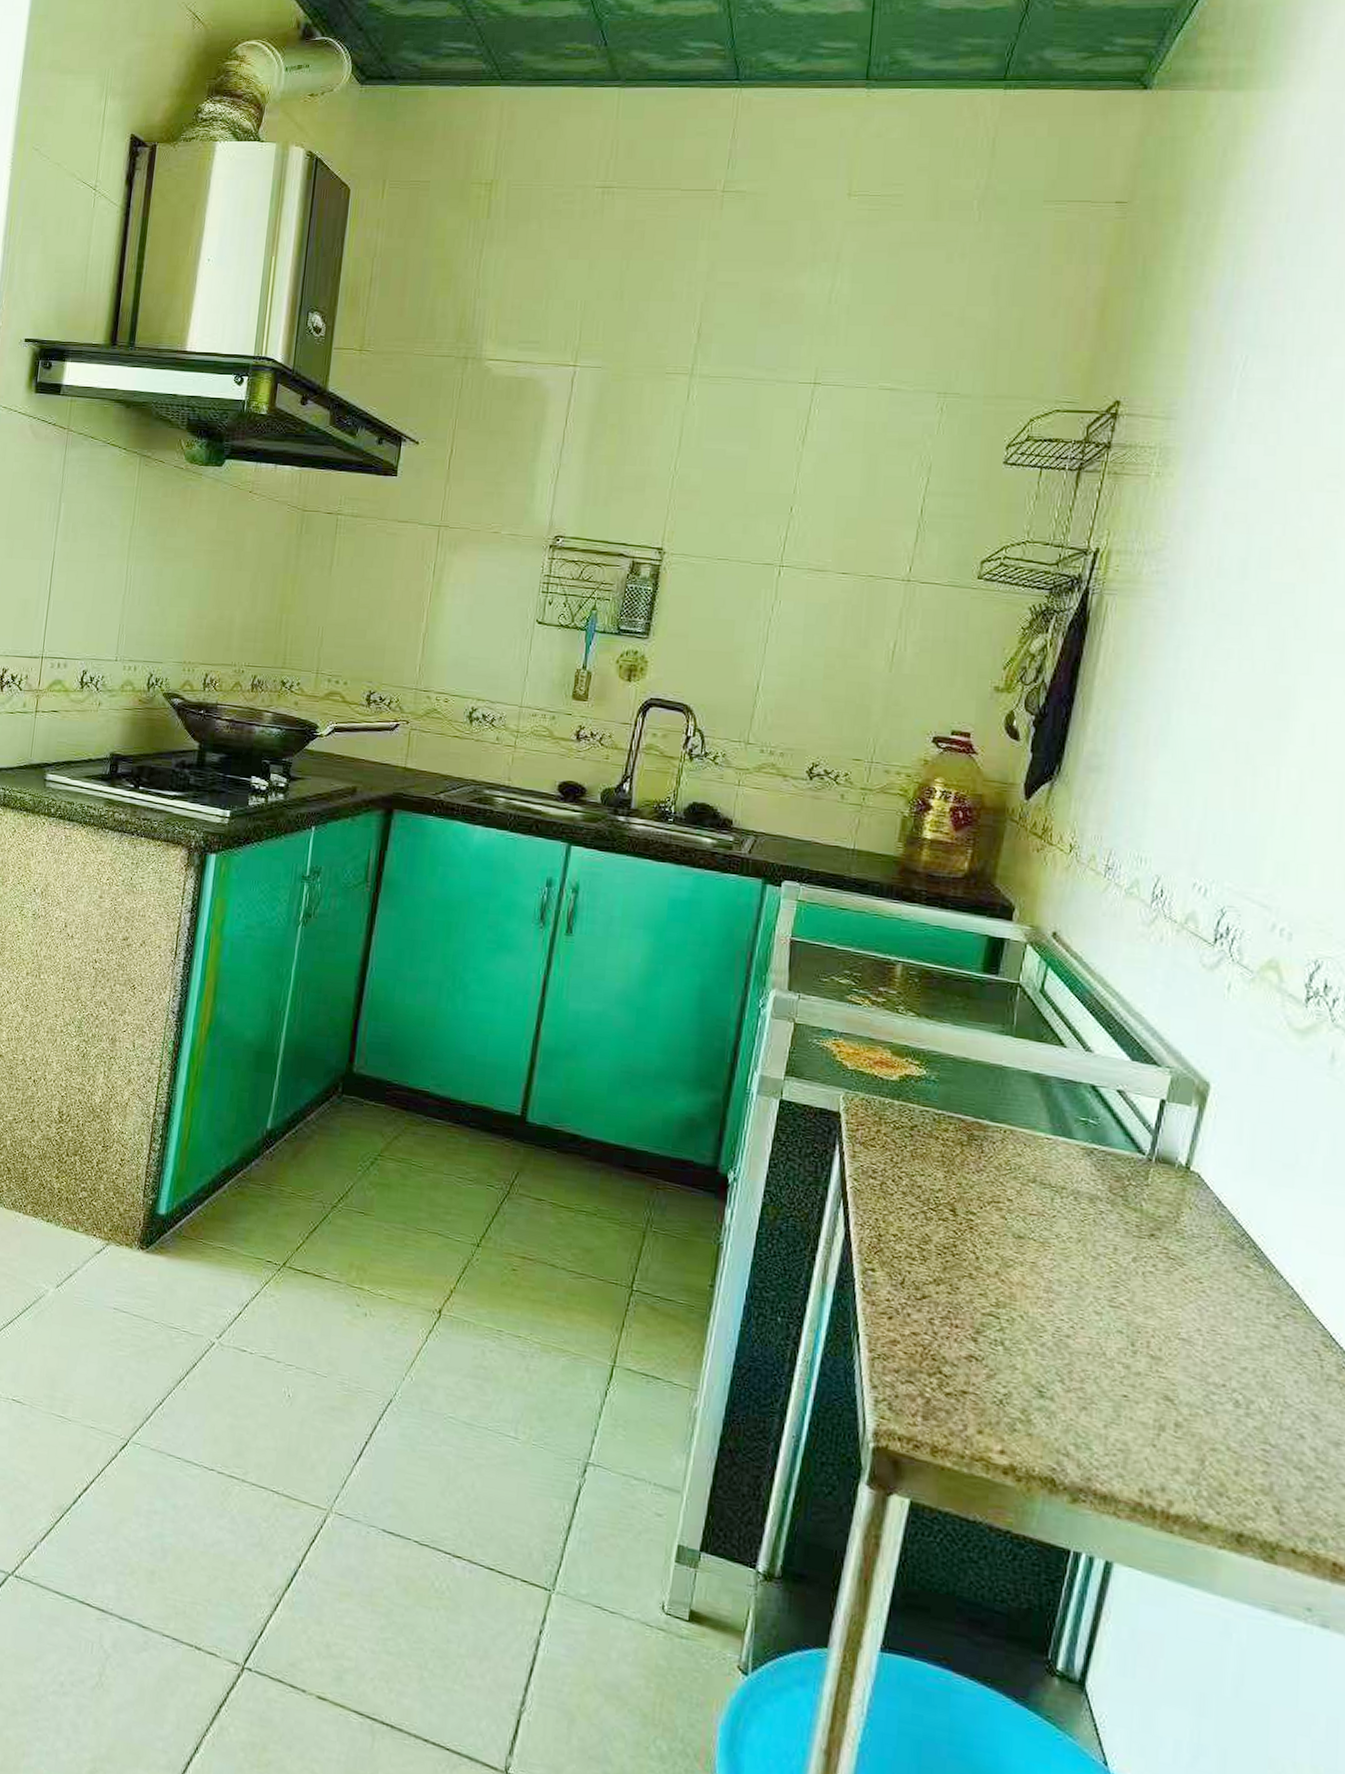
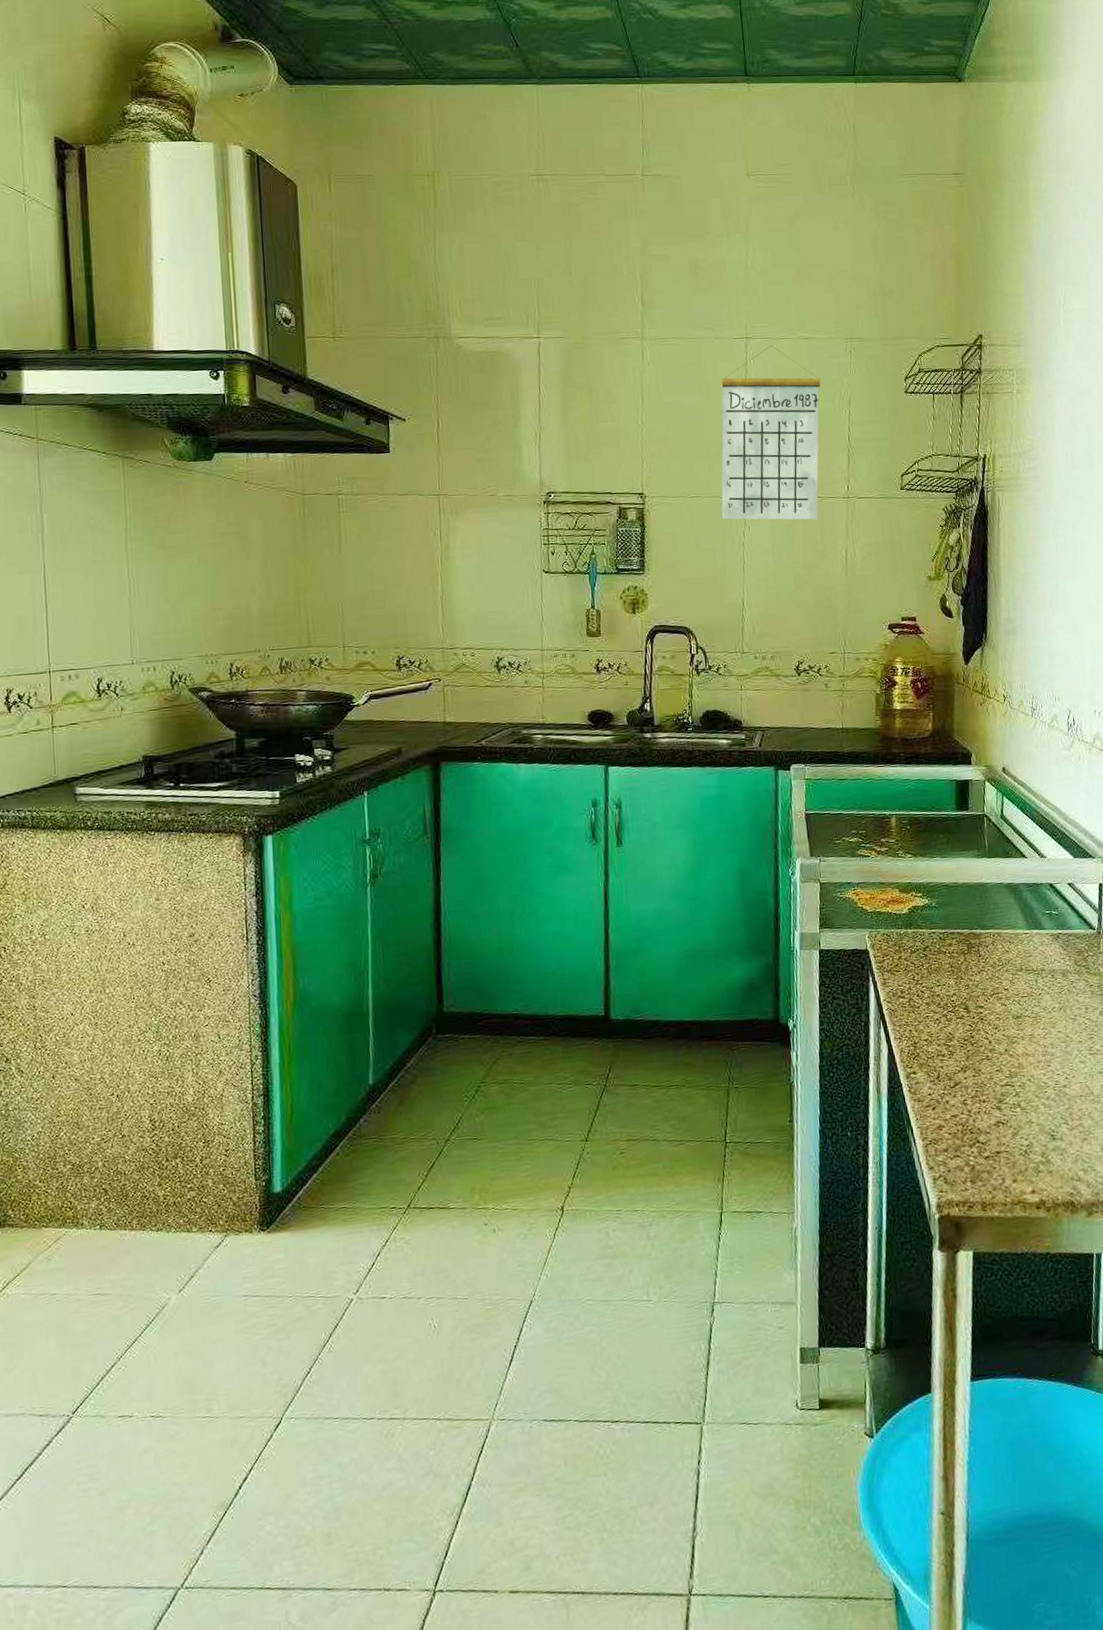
calendar: none [749,394,898,602] -> present [721,345,821,520]

